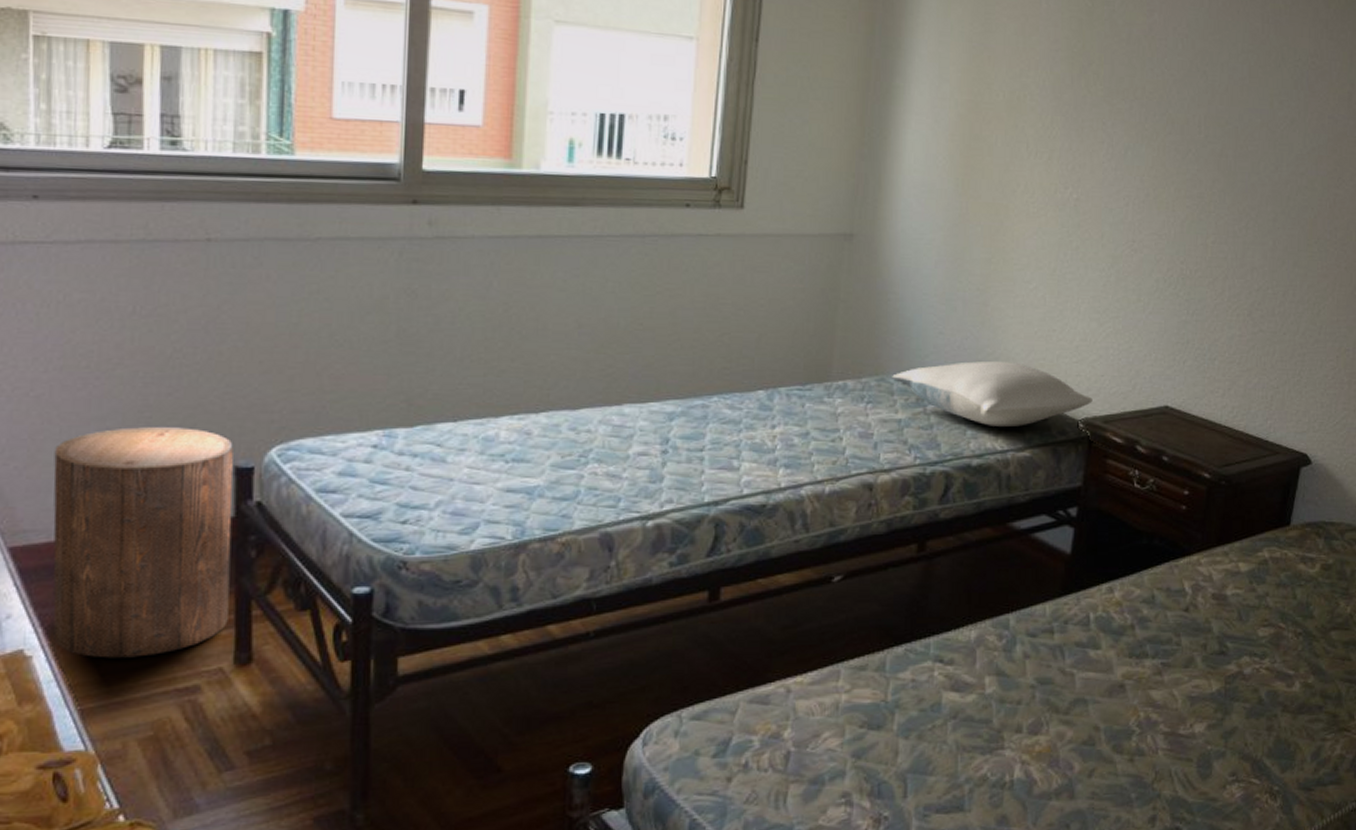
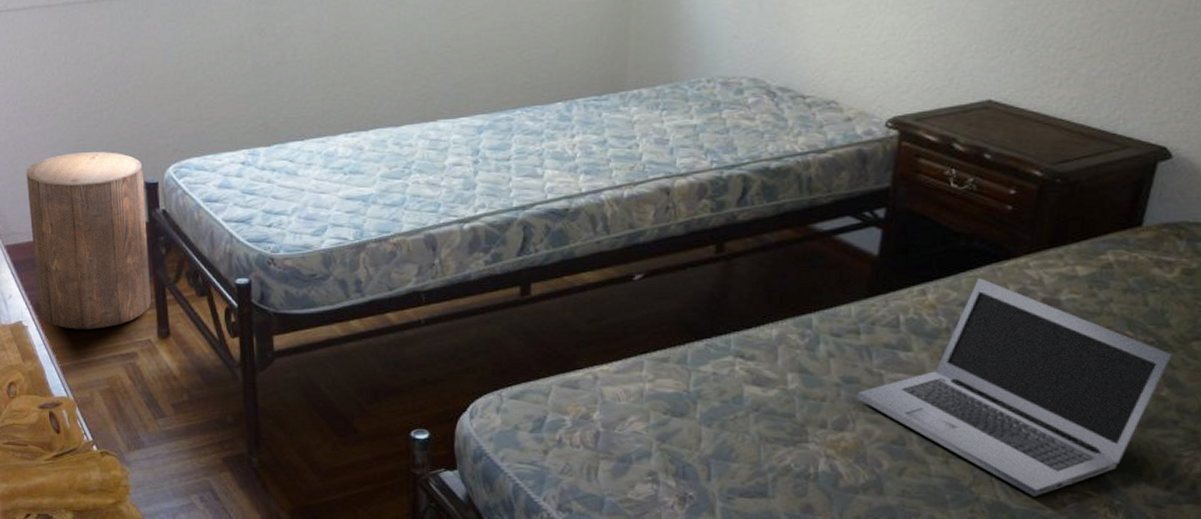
pillow: present [892,360,1093,428] -> none [686,61,902,130]
laptop: none [1050,575,1316,788] -> present [856,278,1173,496]

